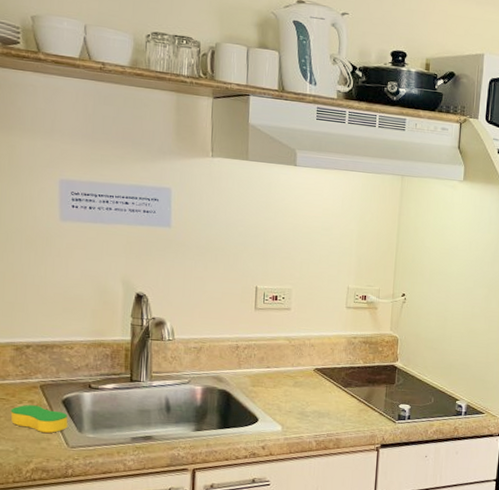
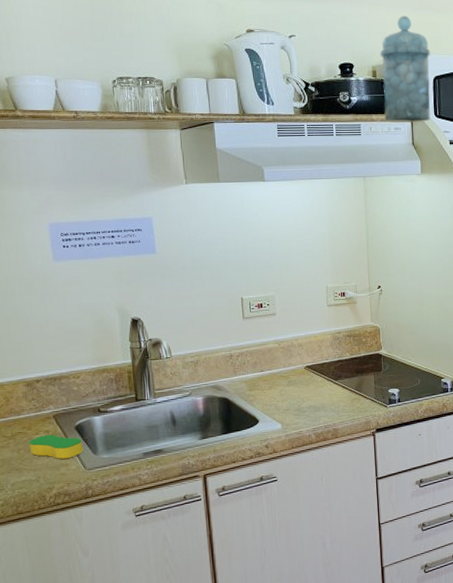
canister: none [432,8,490,126] -> present [379,15,431,123]

